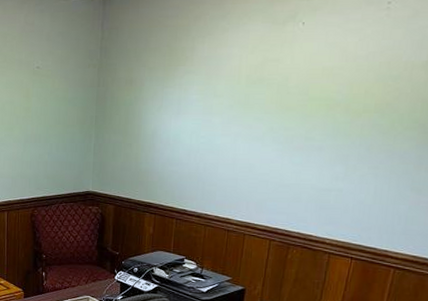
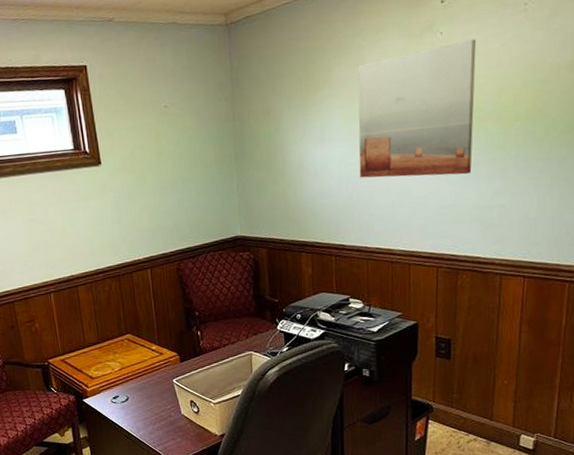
wall art: none [208,31,337,158] -> present [358,39,477,178]

